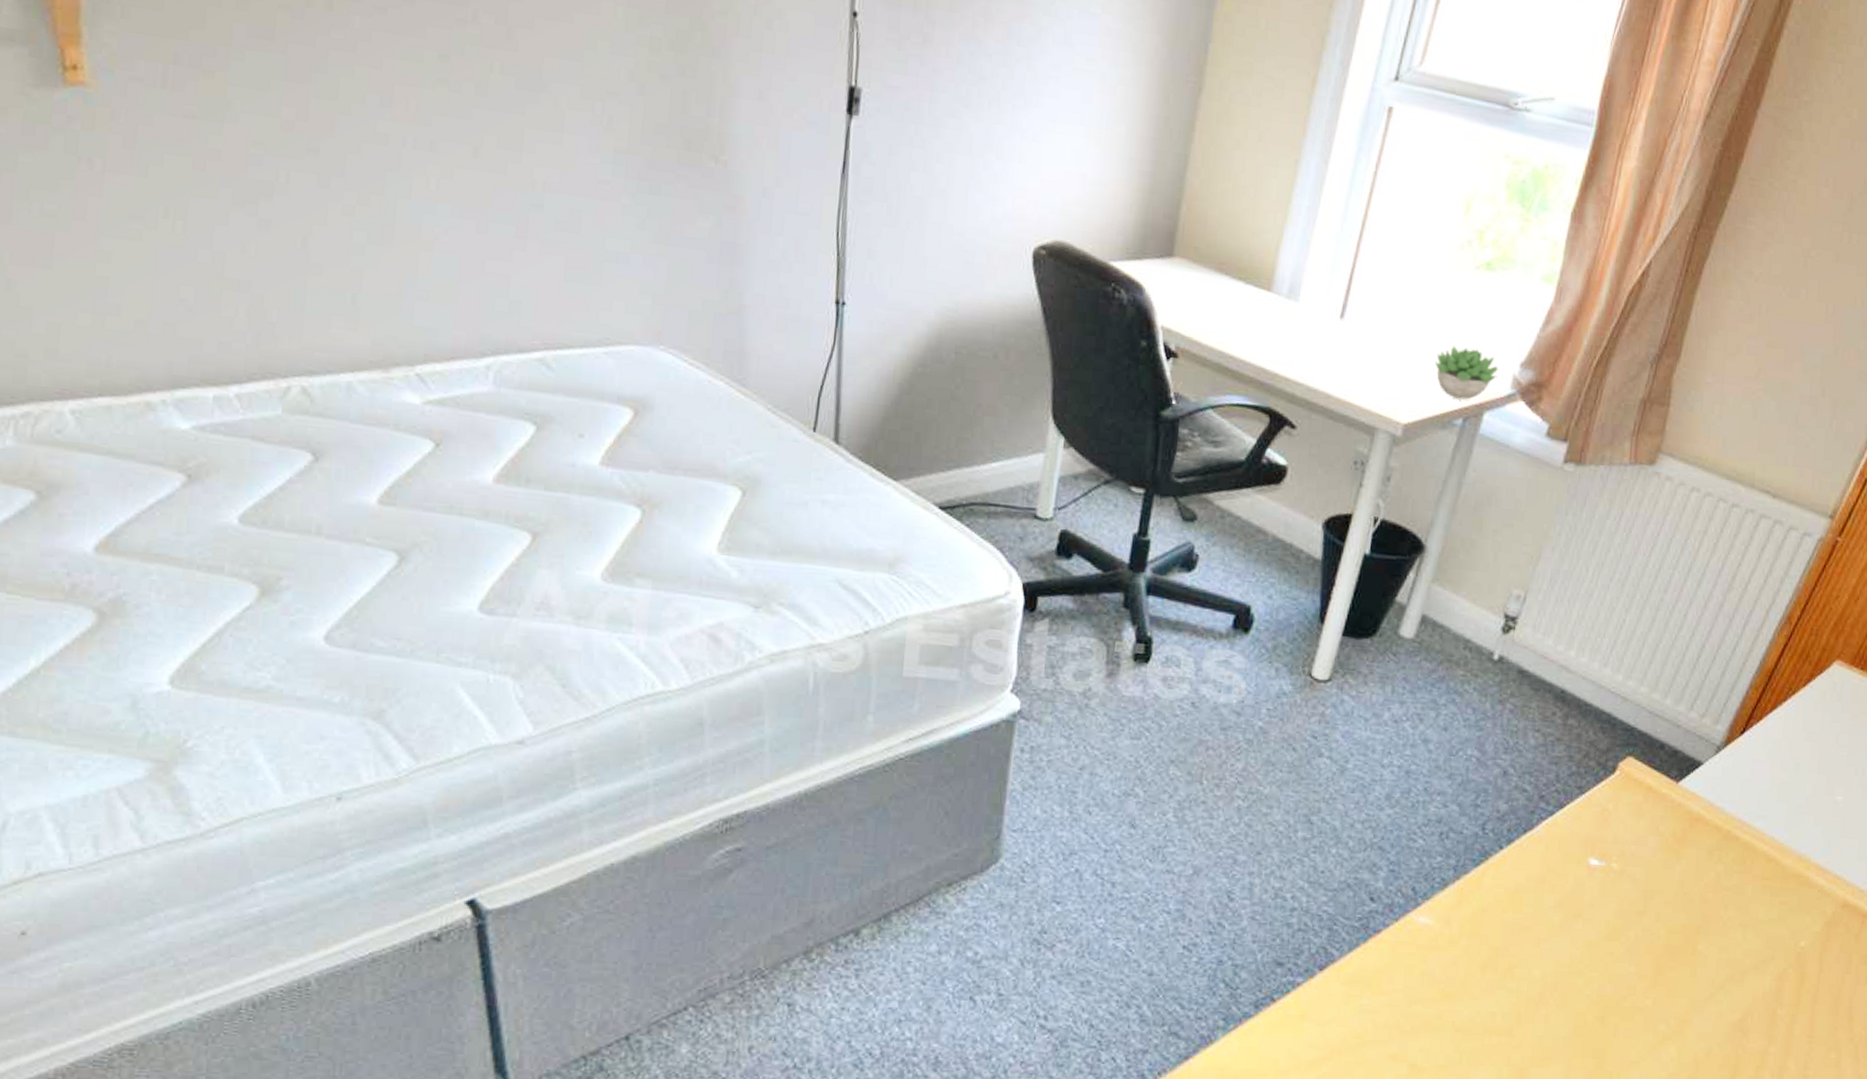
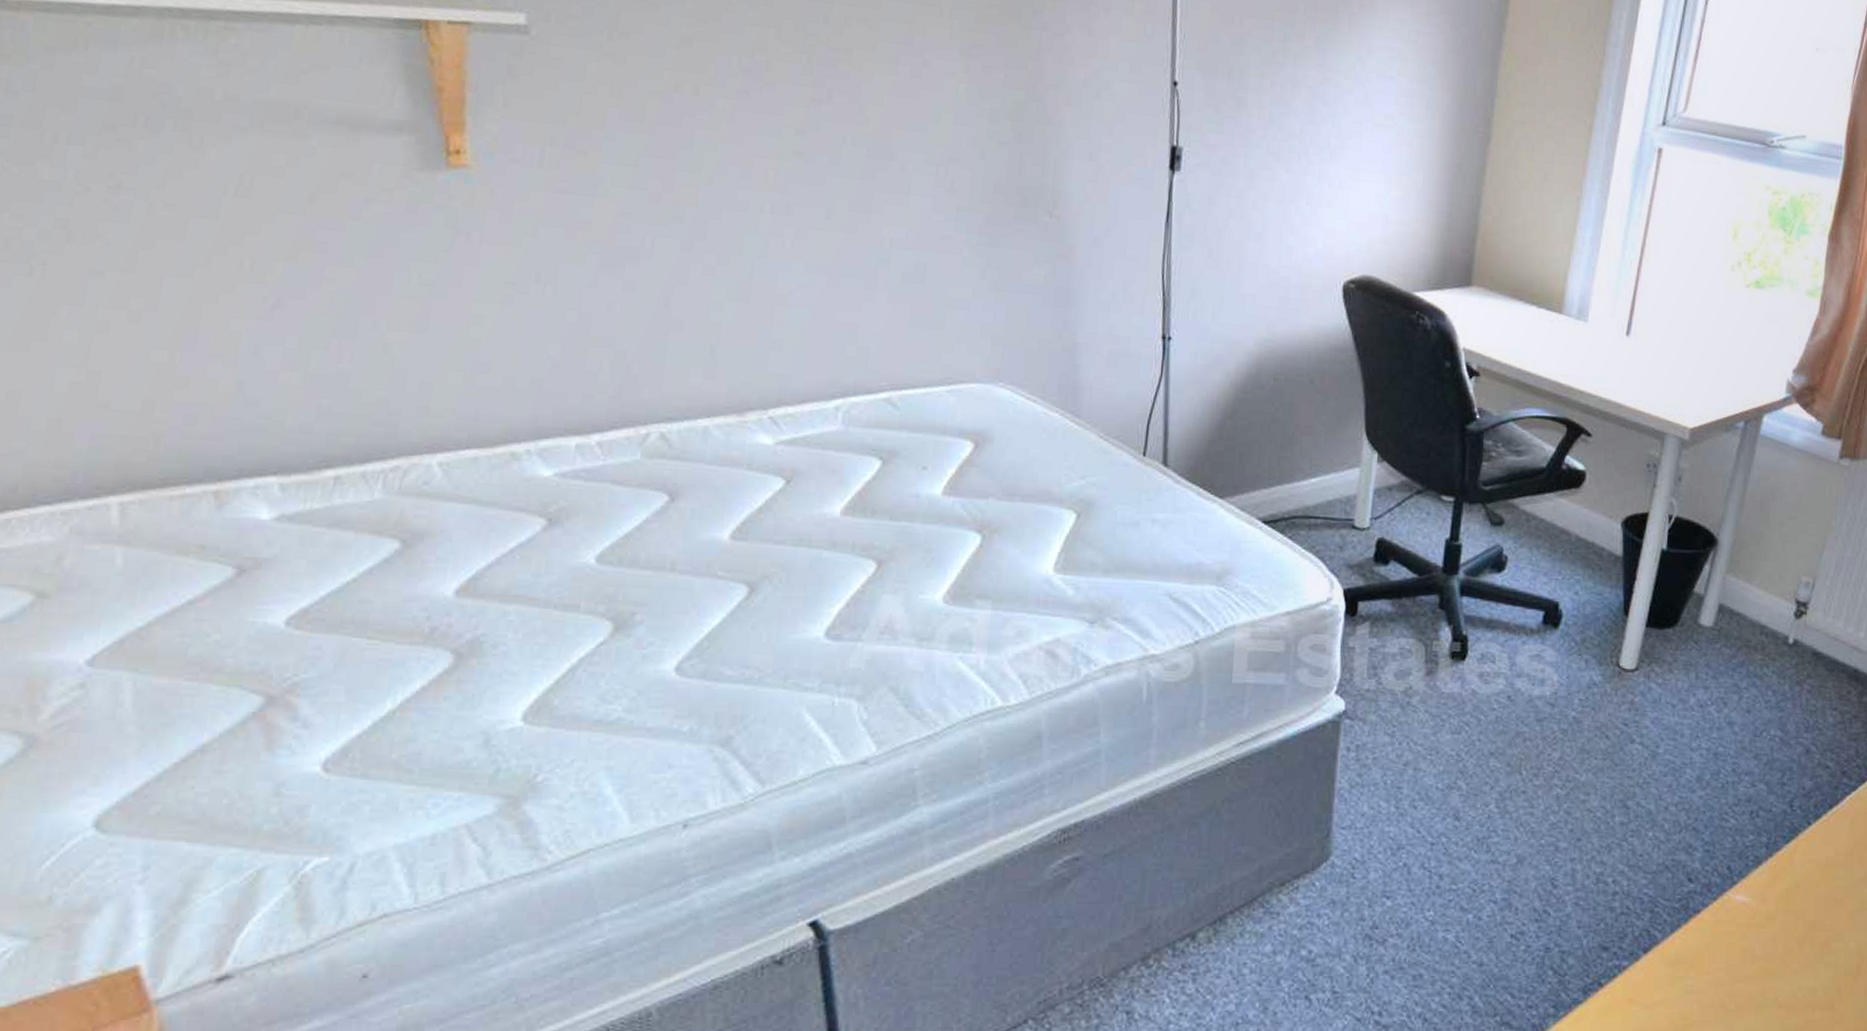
succulent plant: present [1435,346,1499,400] -> none [1715,356,1774,405]

